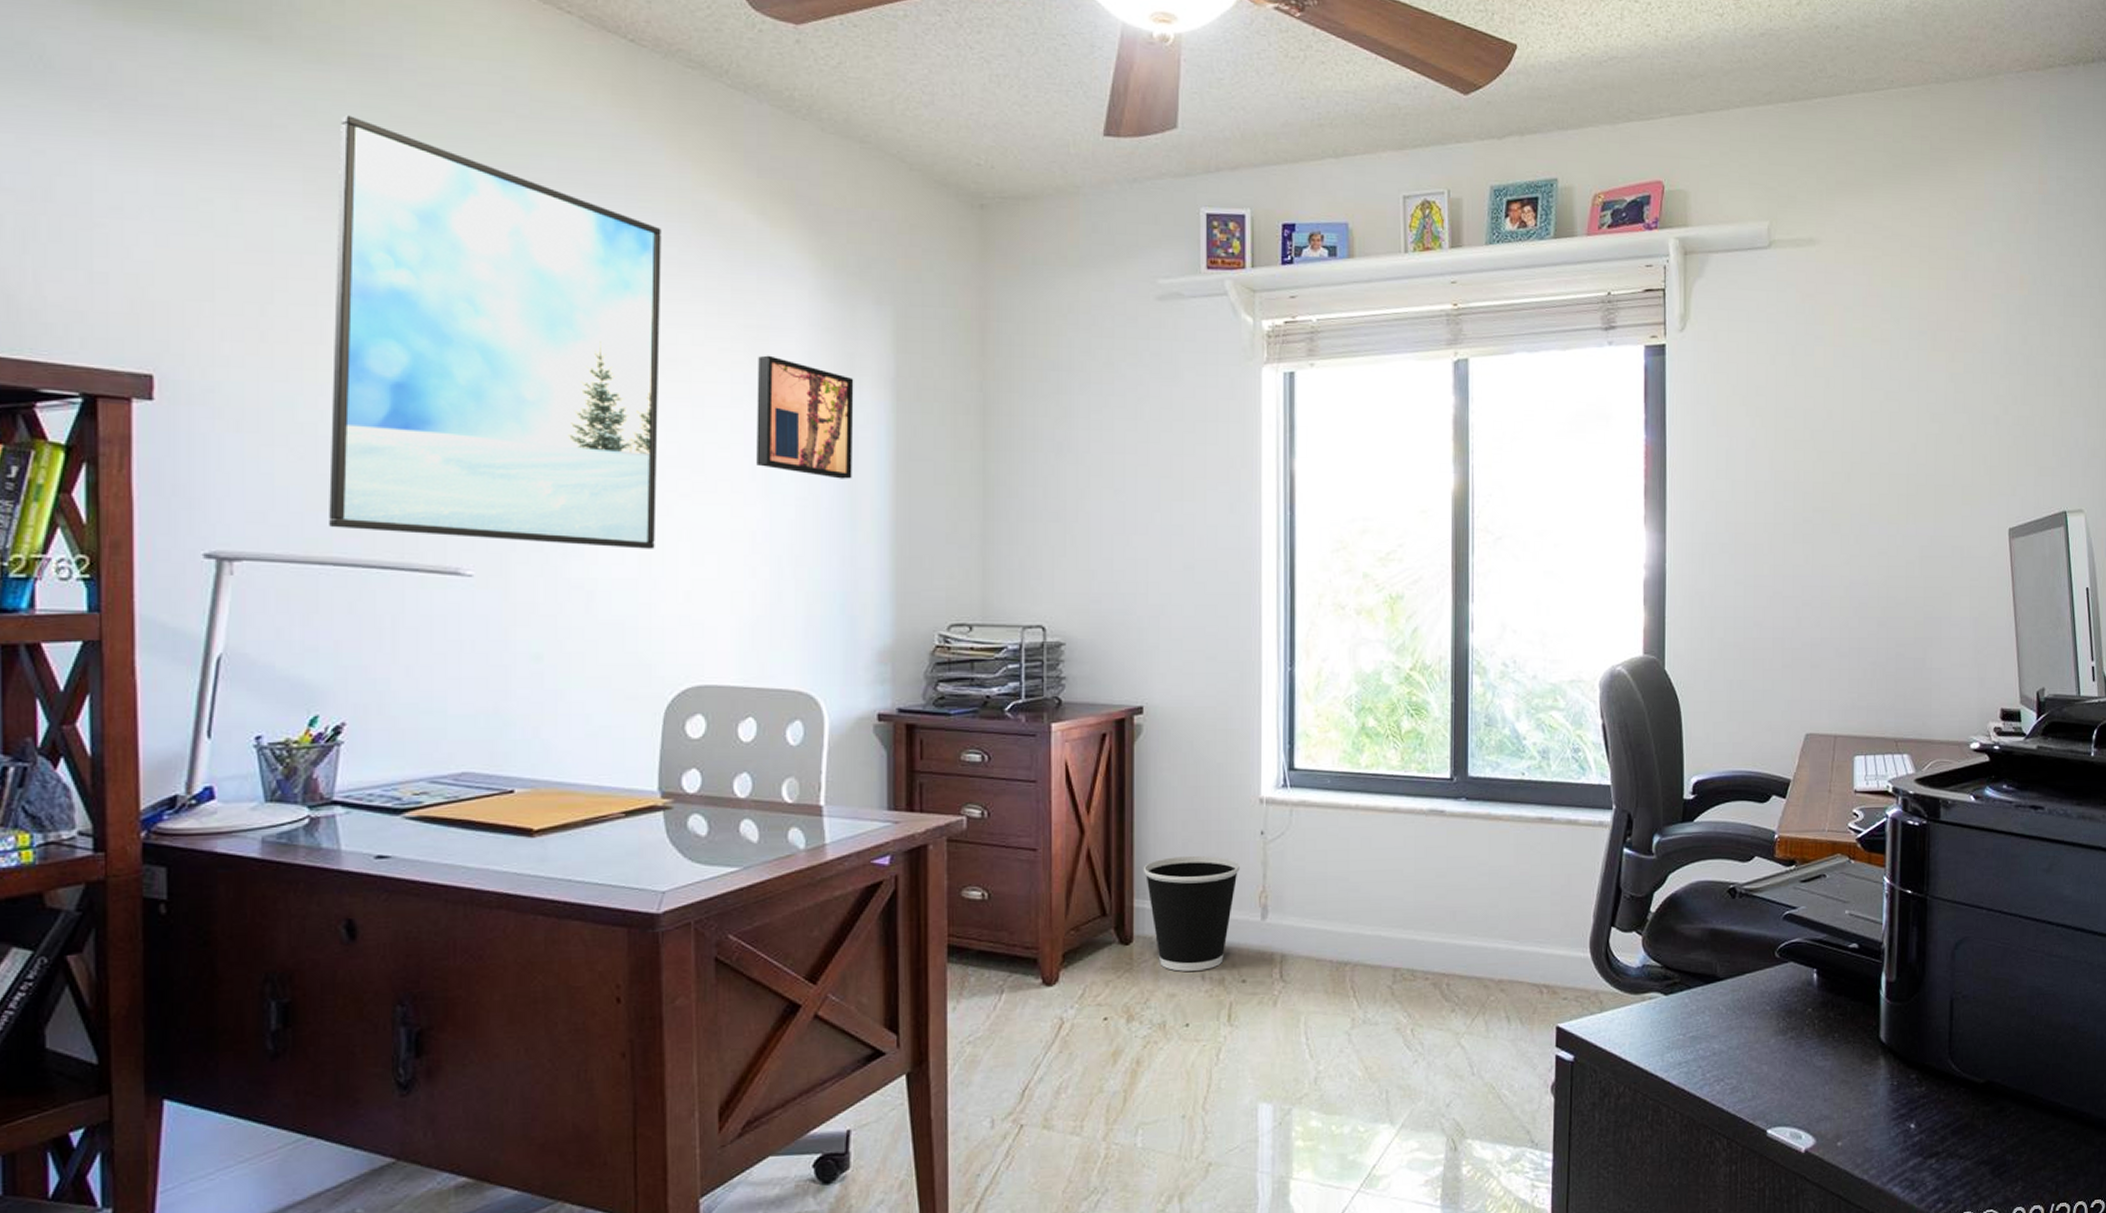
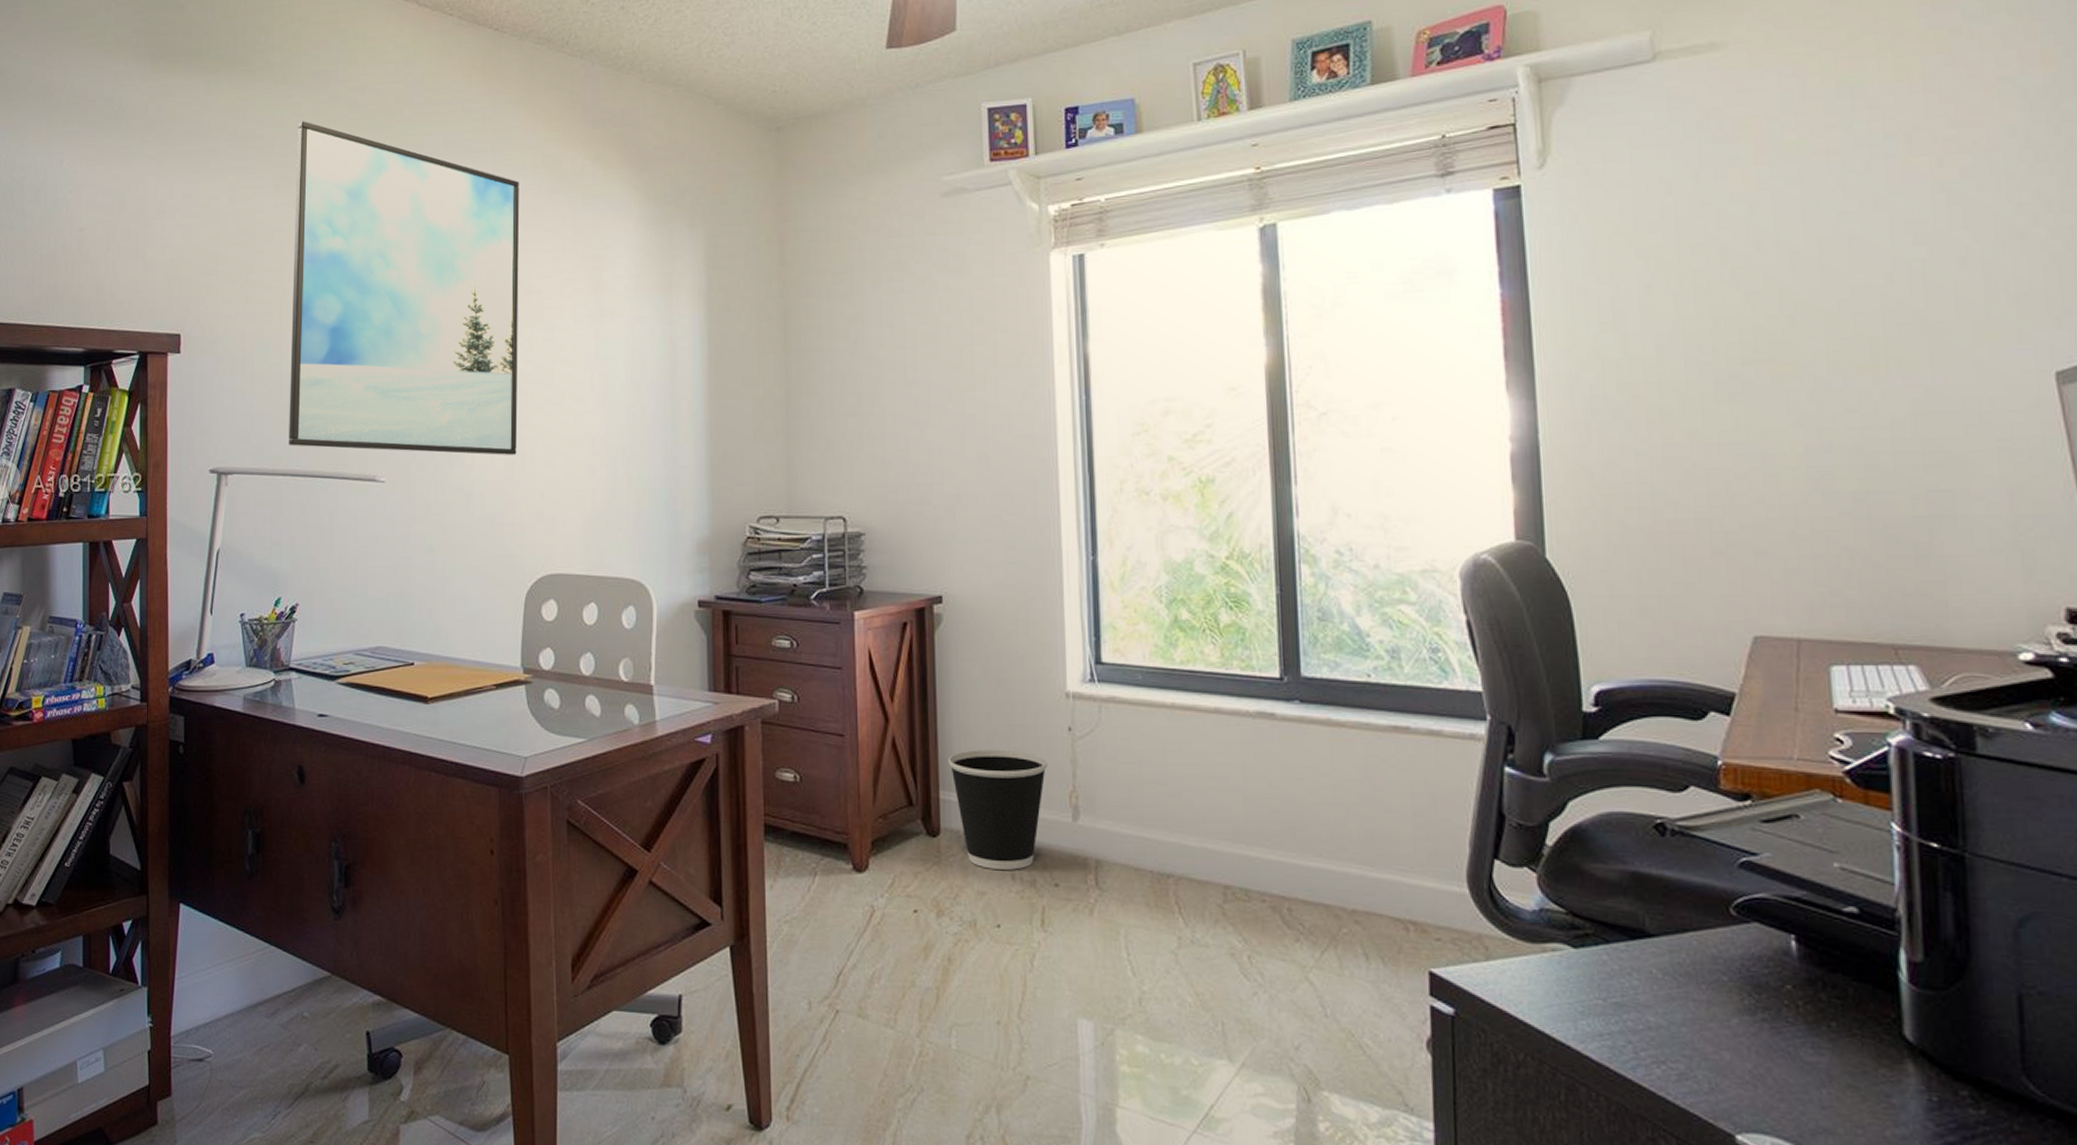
wall art: present [757,355,854,479] -> none [594,281,673,386]

